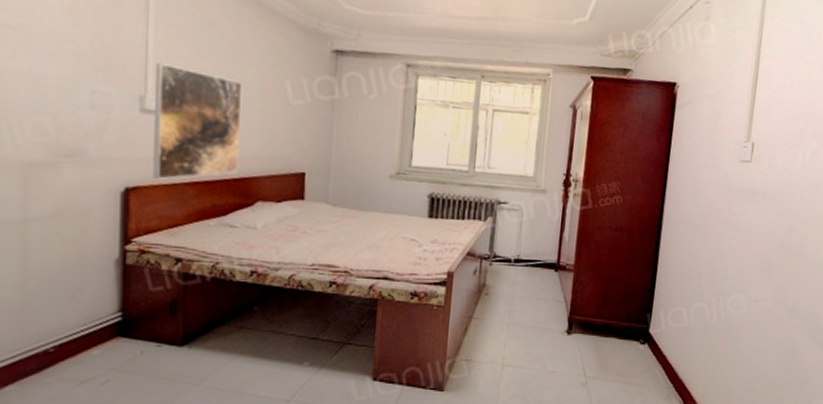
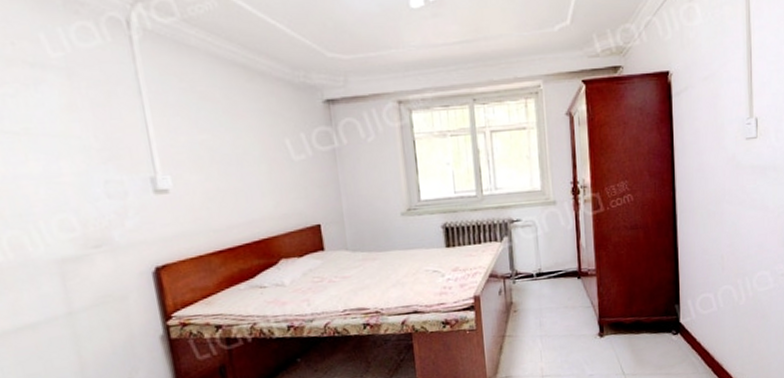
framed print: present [152,63,243,179] -> none [160,142,258,254]

